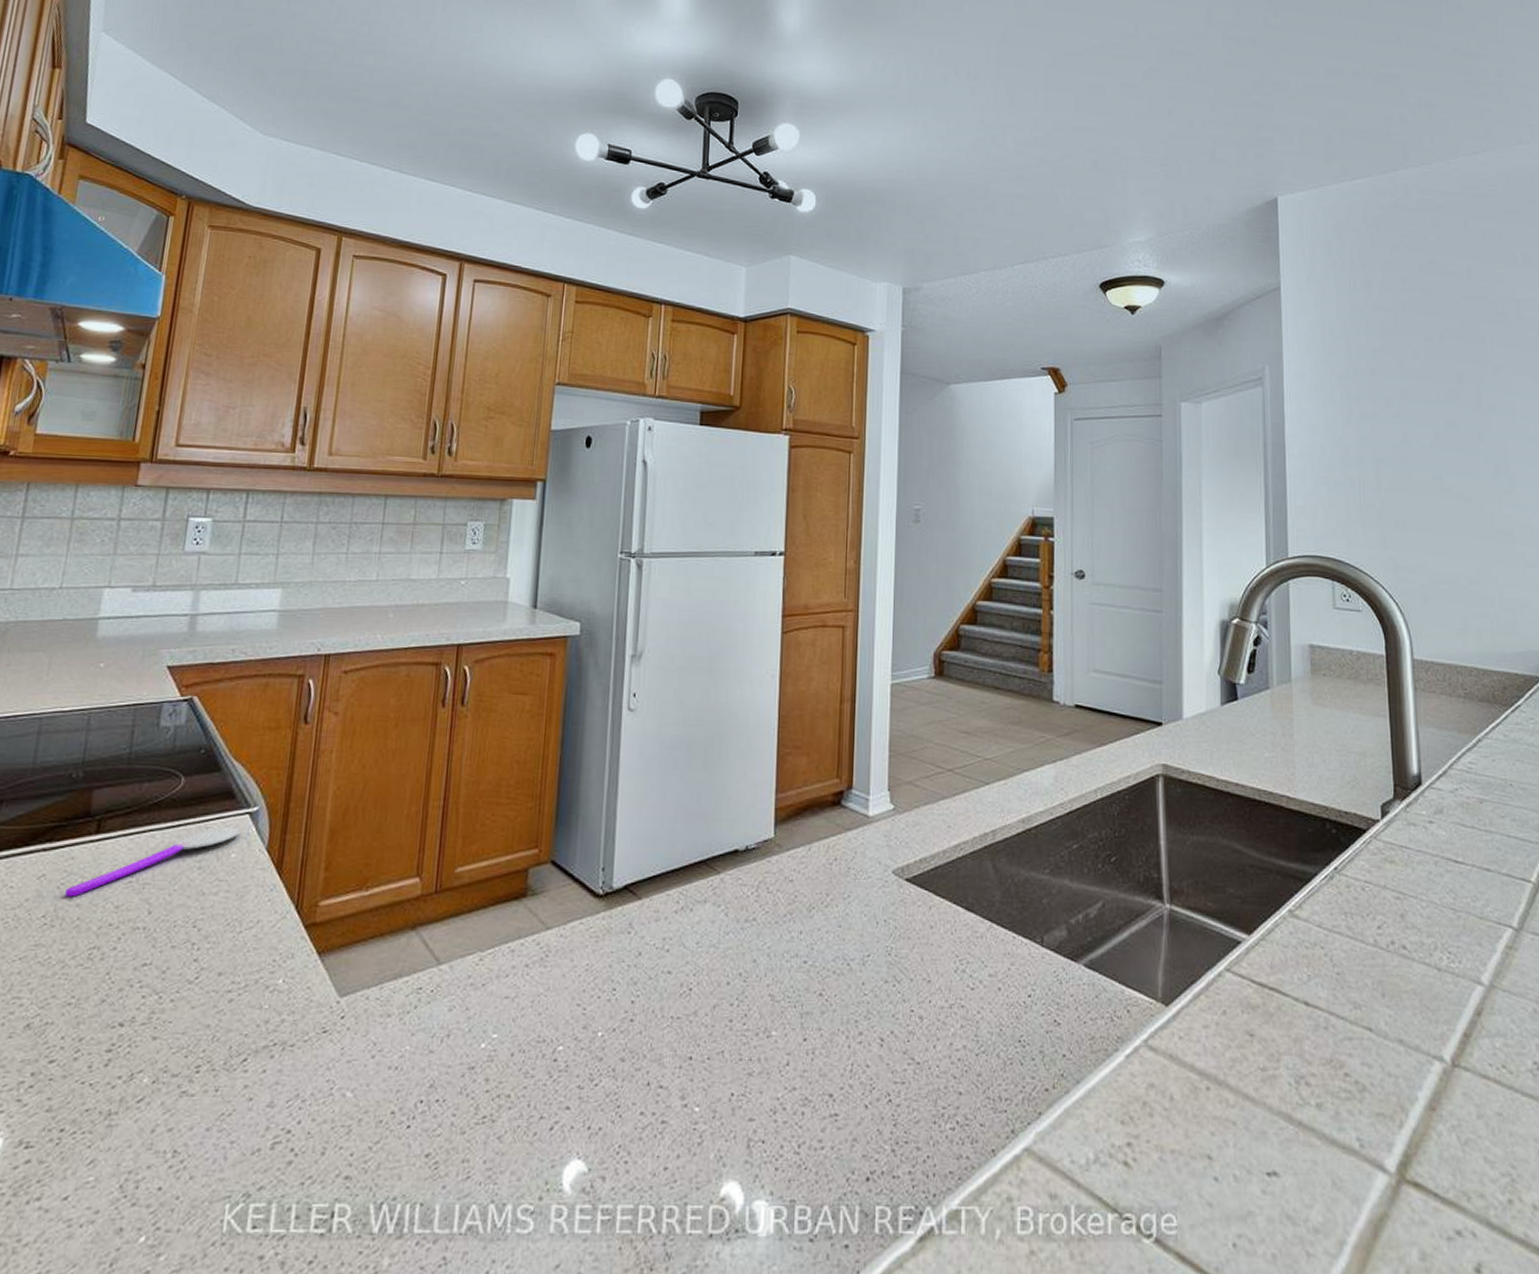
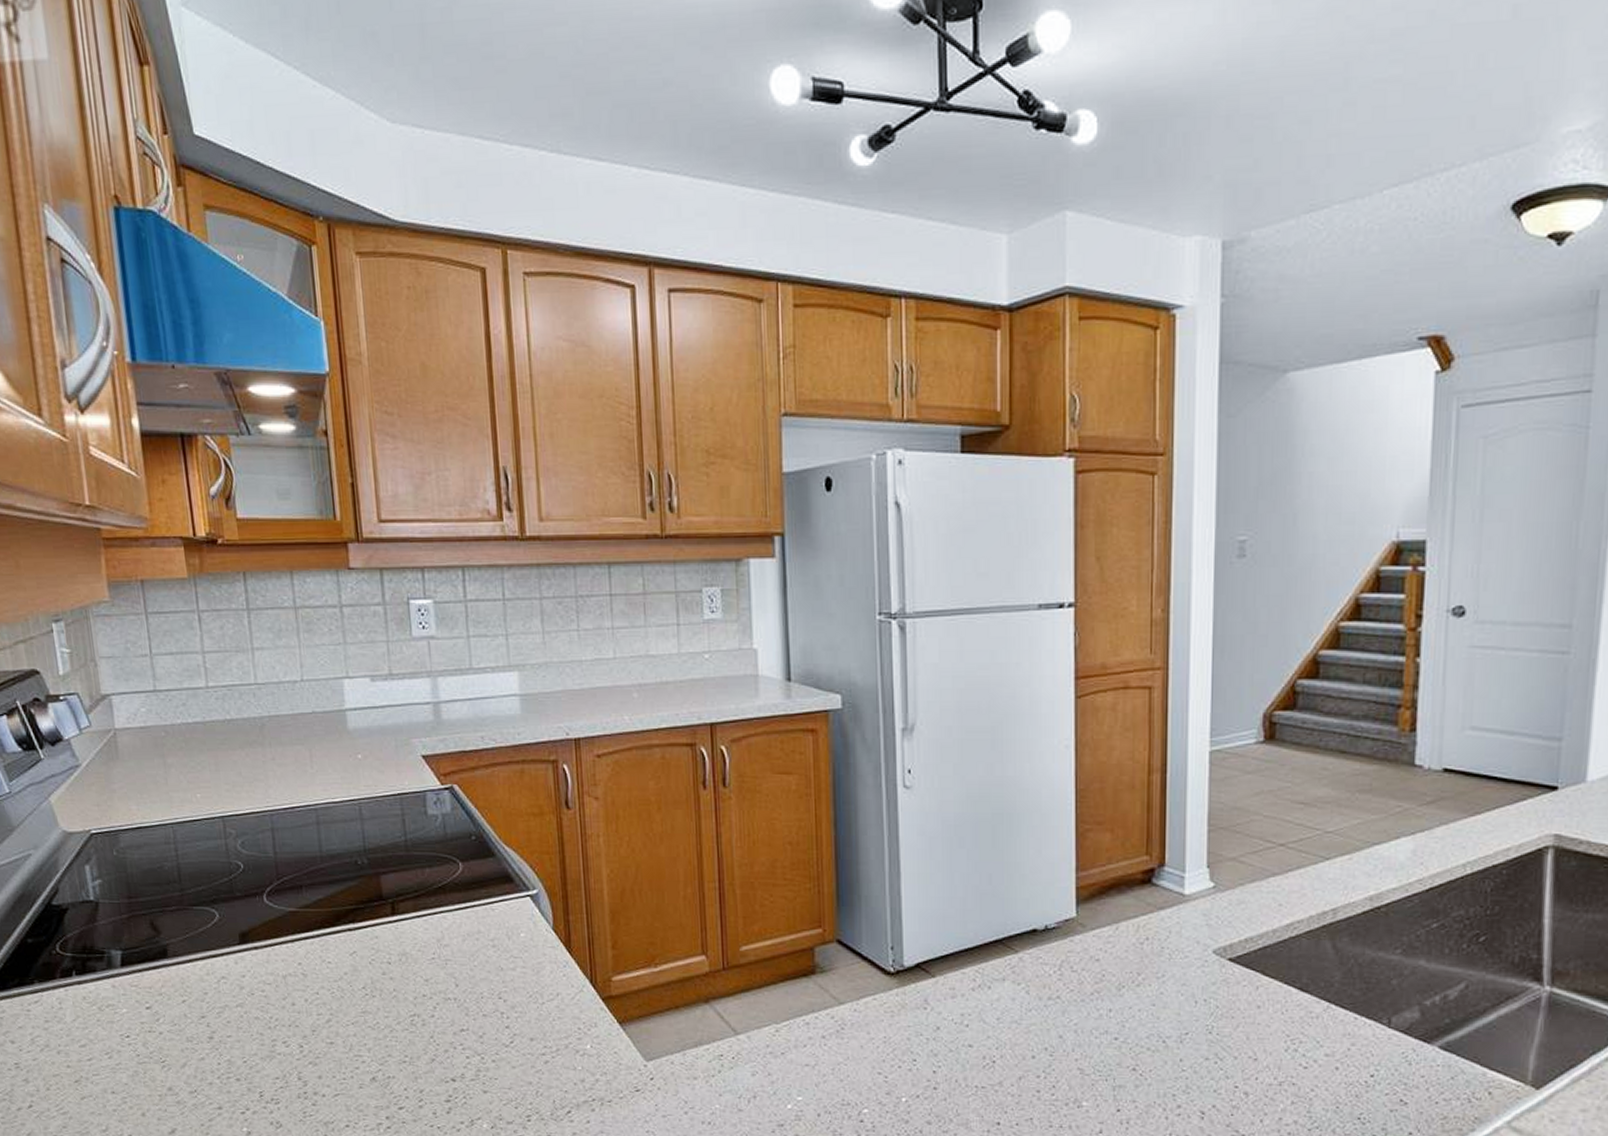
spoon: present [65,827,241,897] -> none [377,909,525,971]

